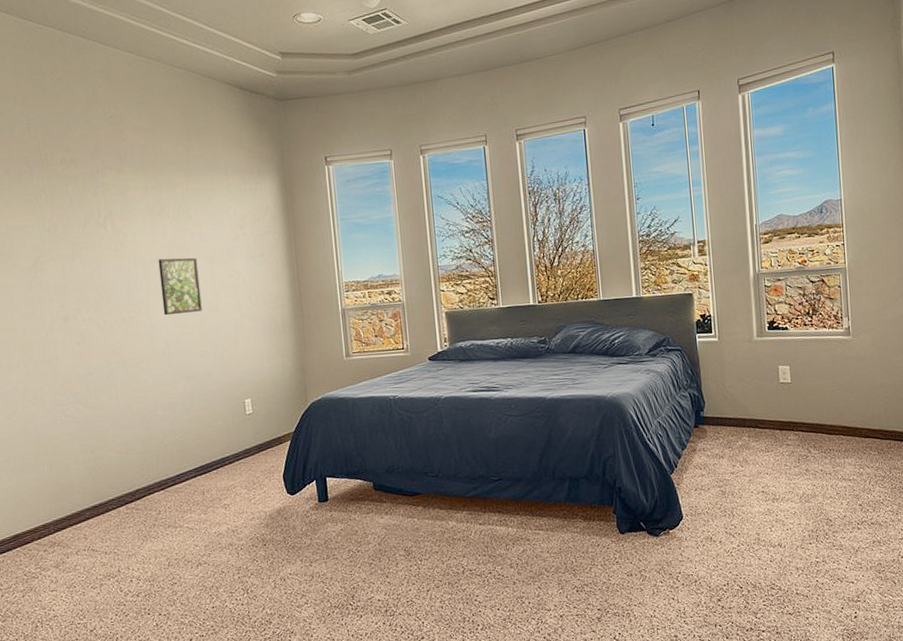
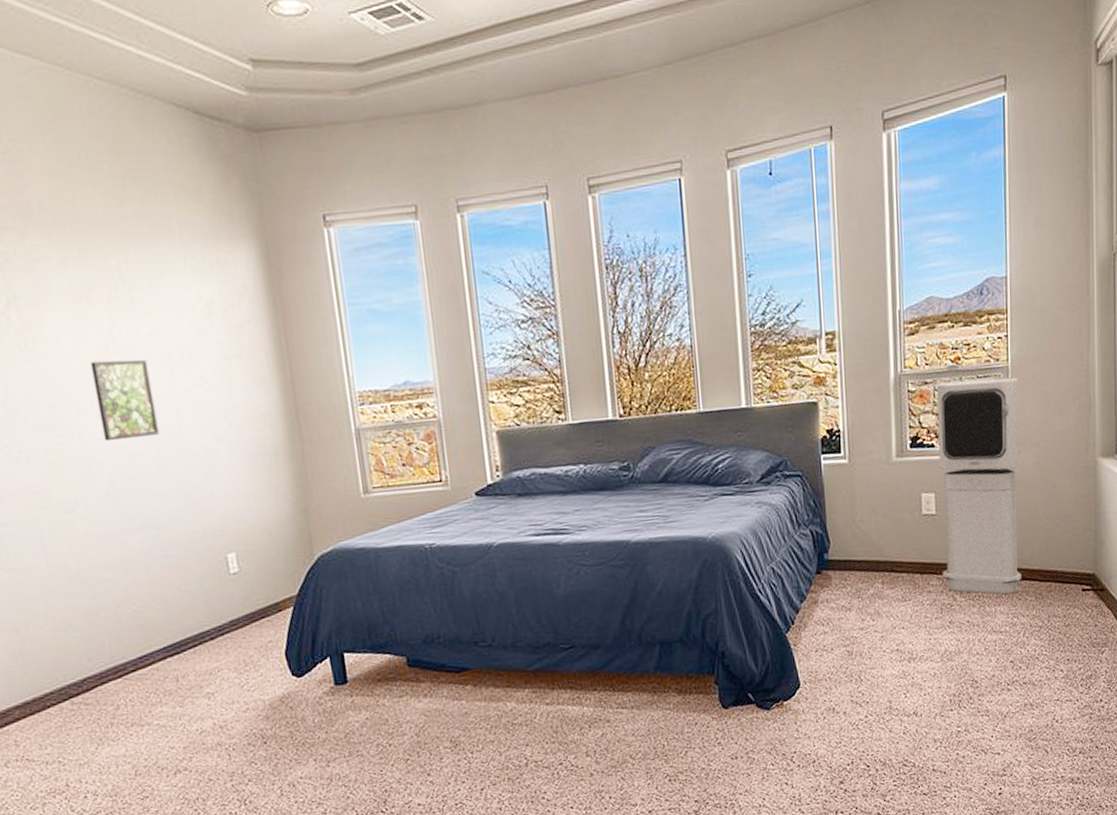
air purifier: none [787,275,865,450] -> present [936,376,1022,595]

